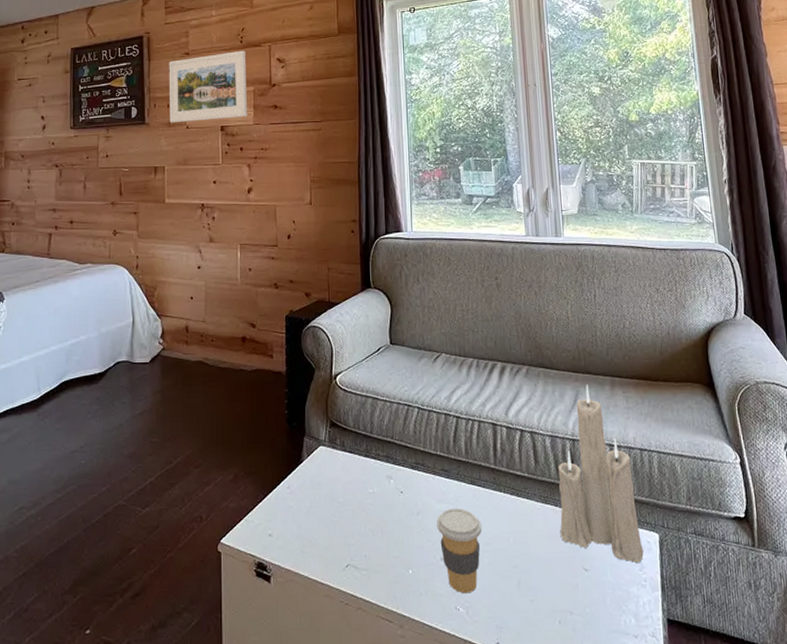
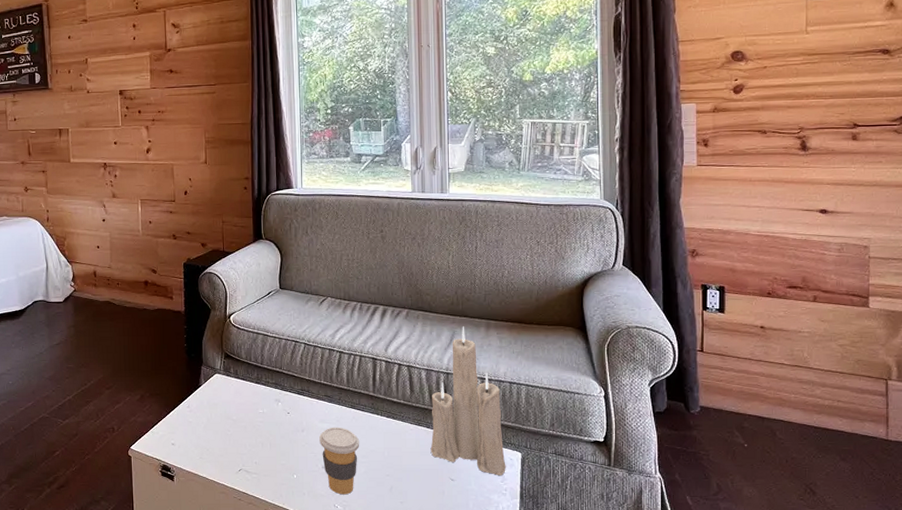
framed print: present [169,50,247,123] -> none [68,16,144,88]

